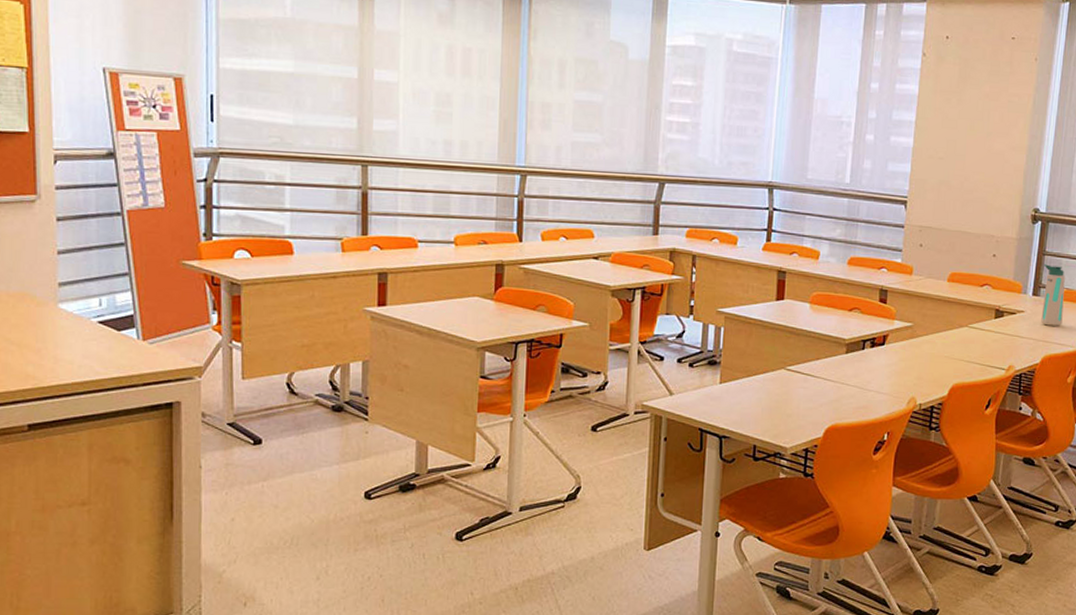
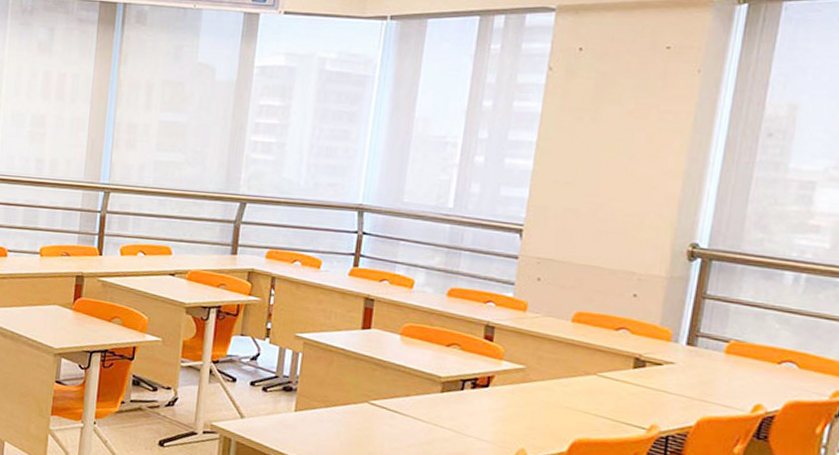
water bottle: present [1041,264,1065,326] -> none [697,309,734,384]

